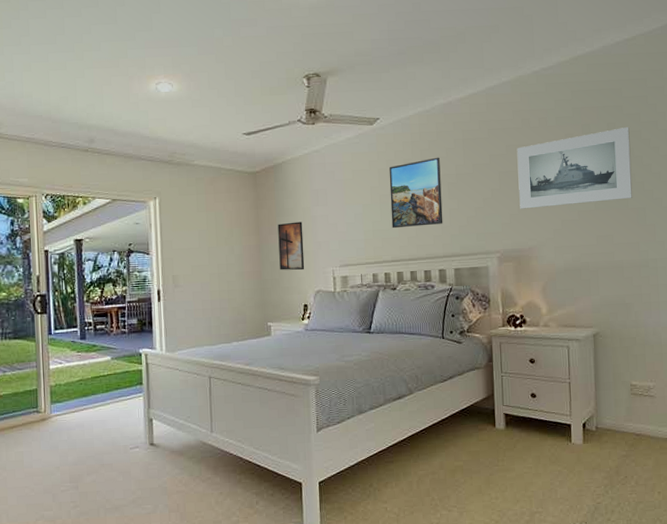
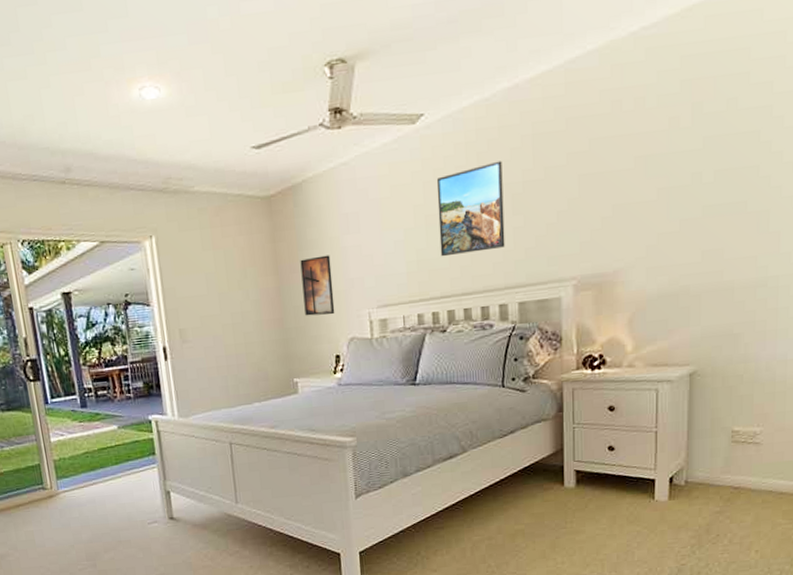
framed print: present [517,127,633,209] -> none [603,102,757,222]

